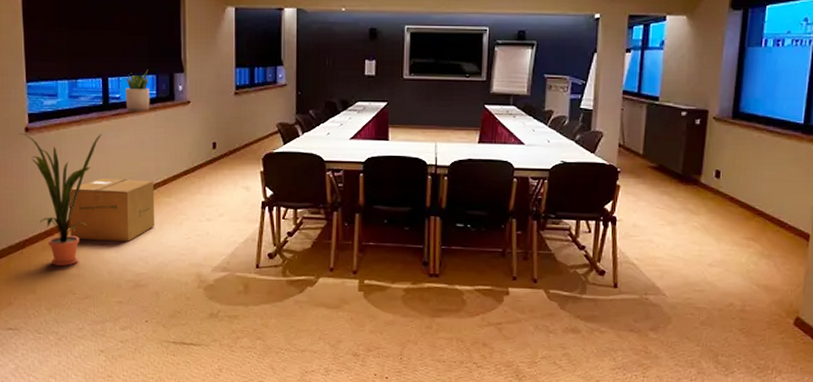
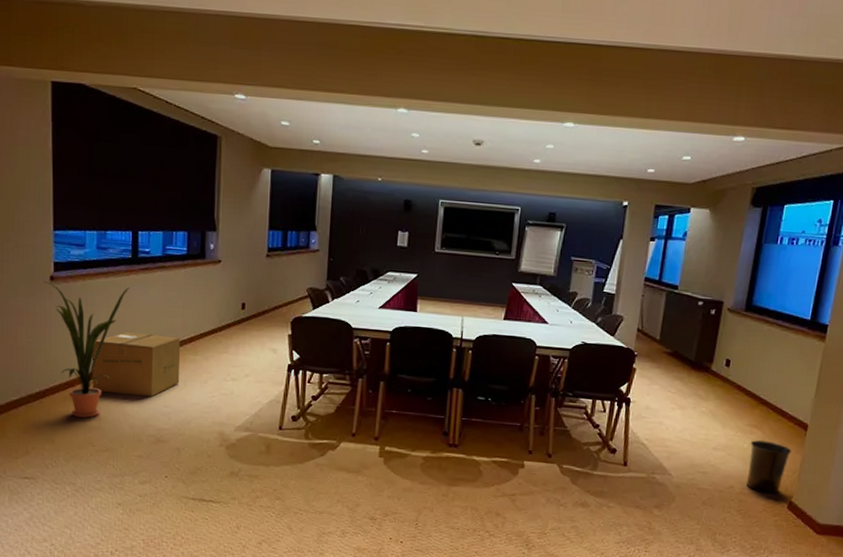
planter: present [125,69,150,112] -> none [155,225,181,269]
waste bin: none [746,254,794,310] -> present [745,440,792,494]

